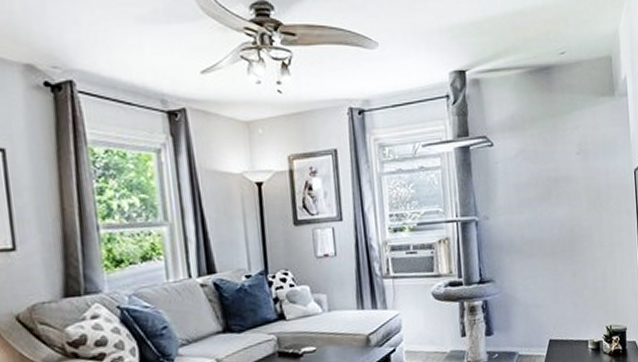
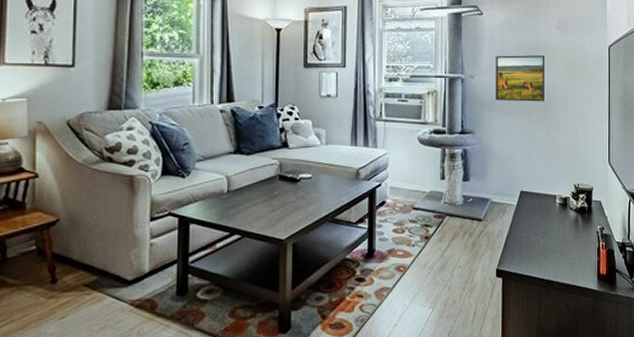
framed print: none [511,186,569,243] -> present [495,55,546,102]

